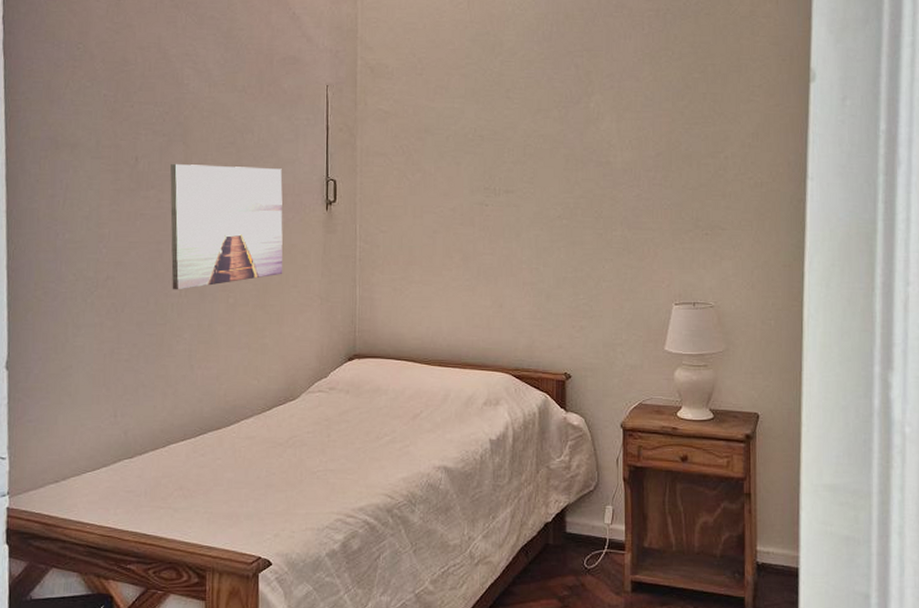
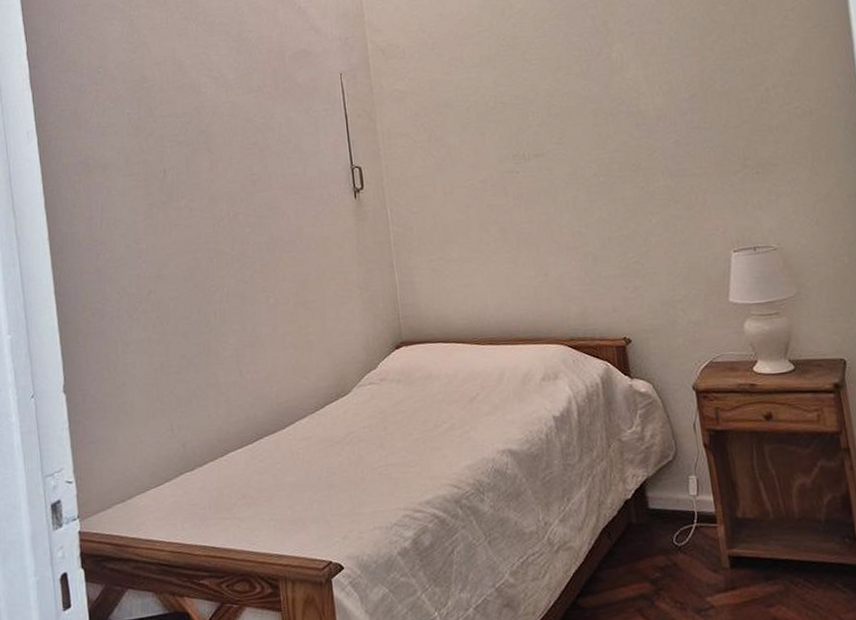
wall art: present [170,164,283,290] -> none [198,162,320,297]

